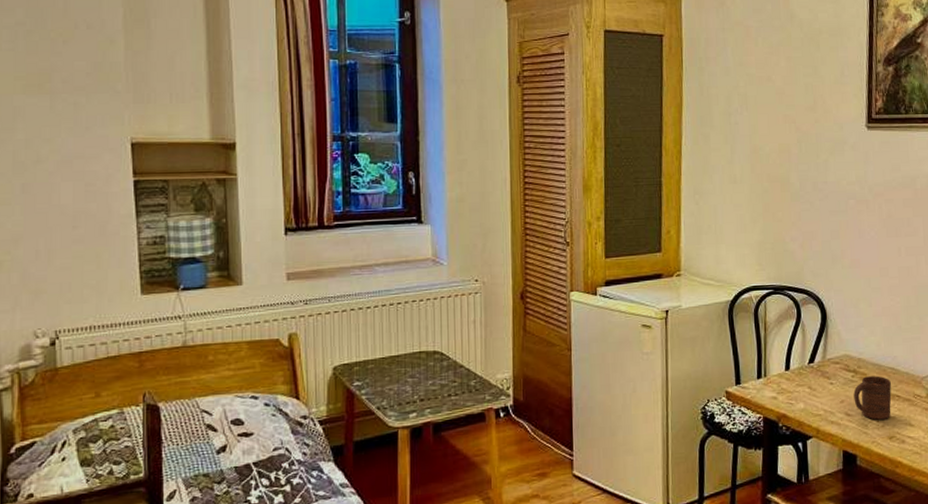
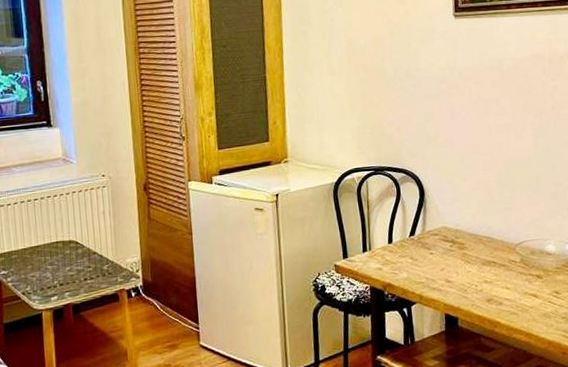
cup: present [853,376,892,420] -> none [452,244,488,285]

